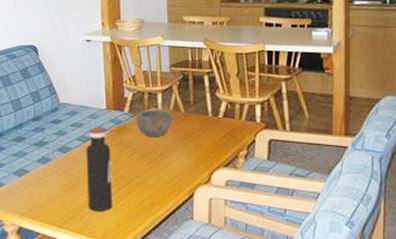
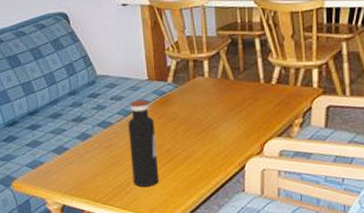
bowl: present [136,109,173,136] -> none [180,78,222,108]

